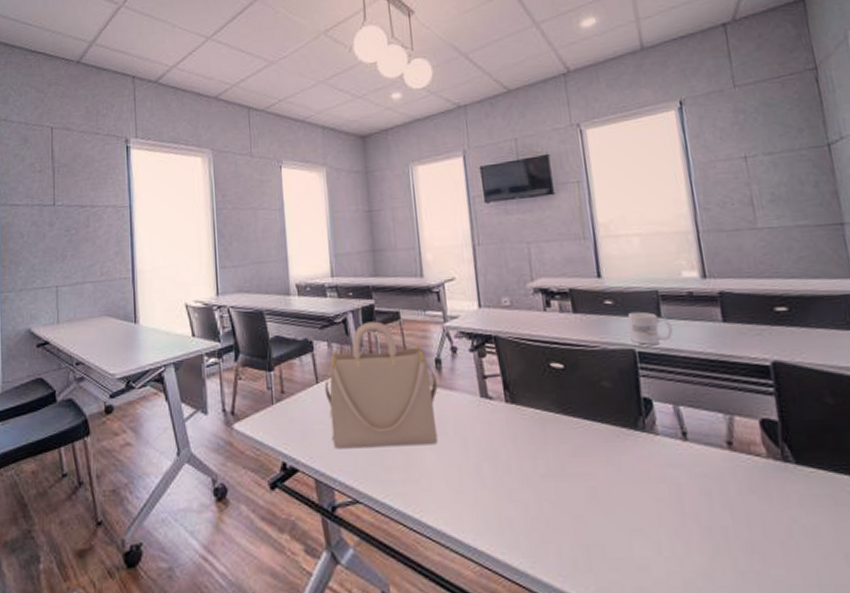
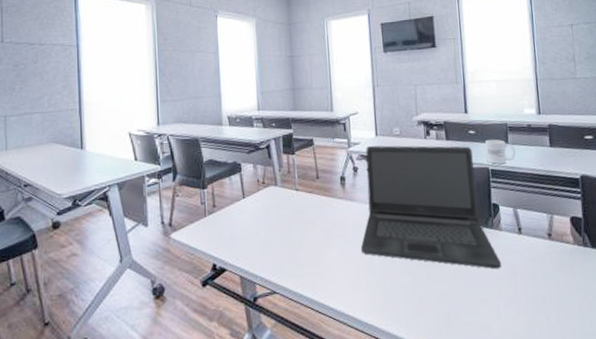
handbag: present [324,321,438,449] -> none [250,147,342,250]
laptop: none [464,319,660,487] -> present [360,145,501,269]

